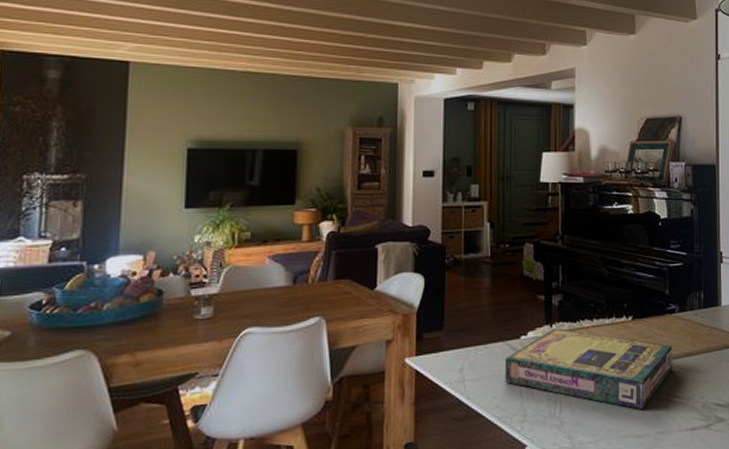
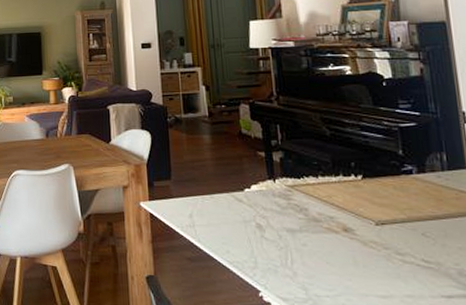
video game box: present [505,328,673,410] -> none [232,183,416,270]

